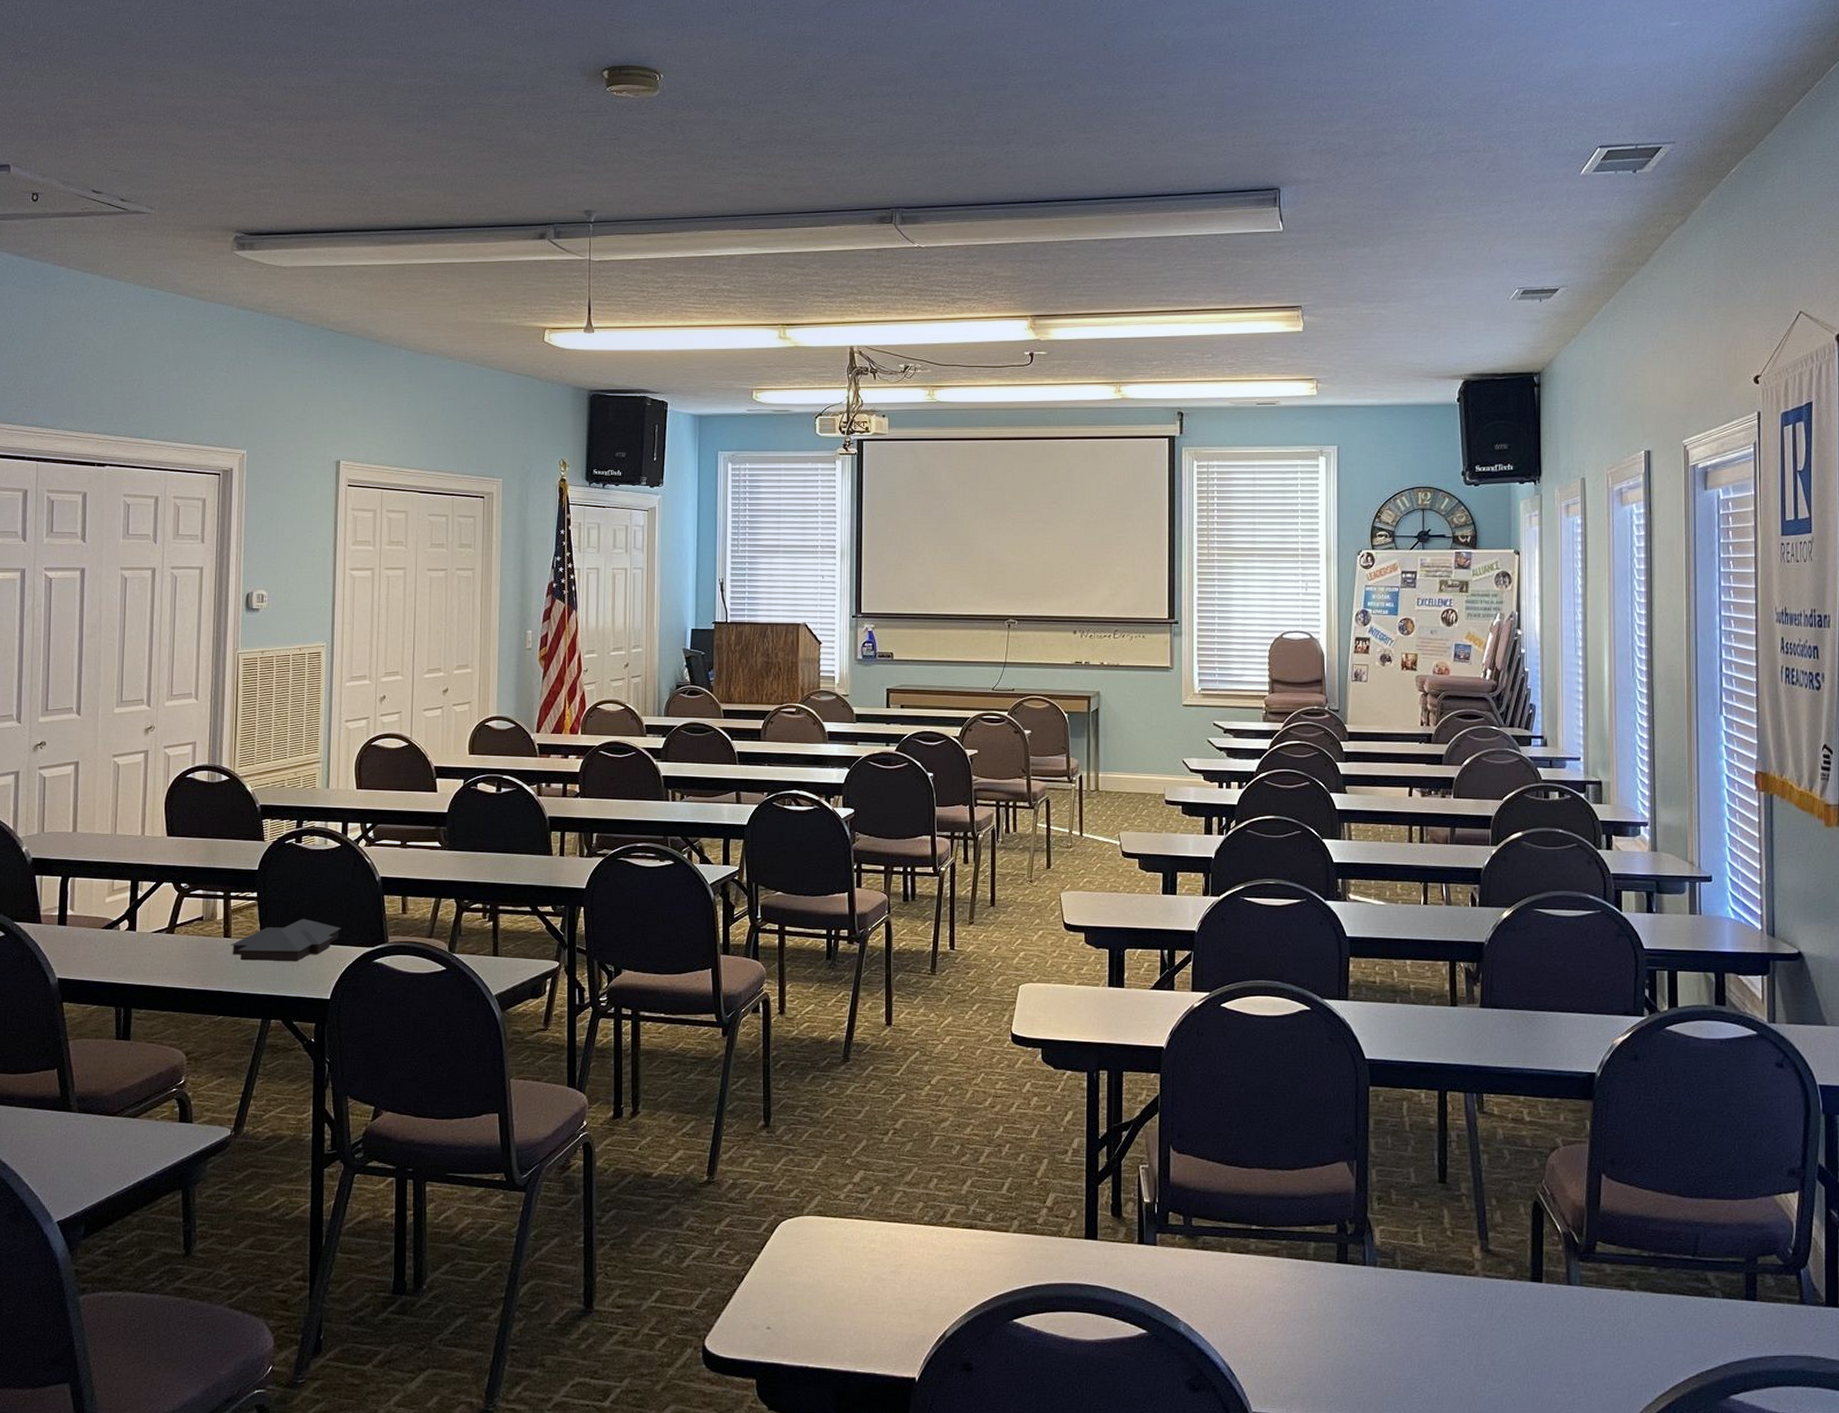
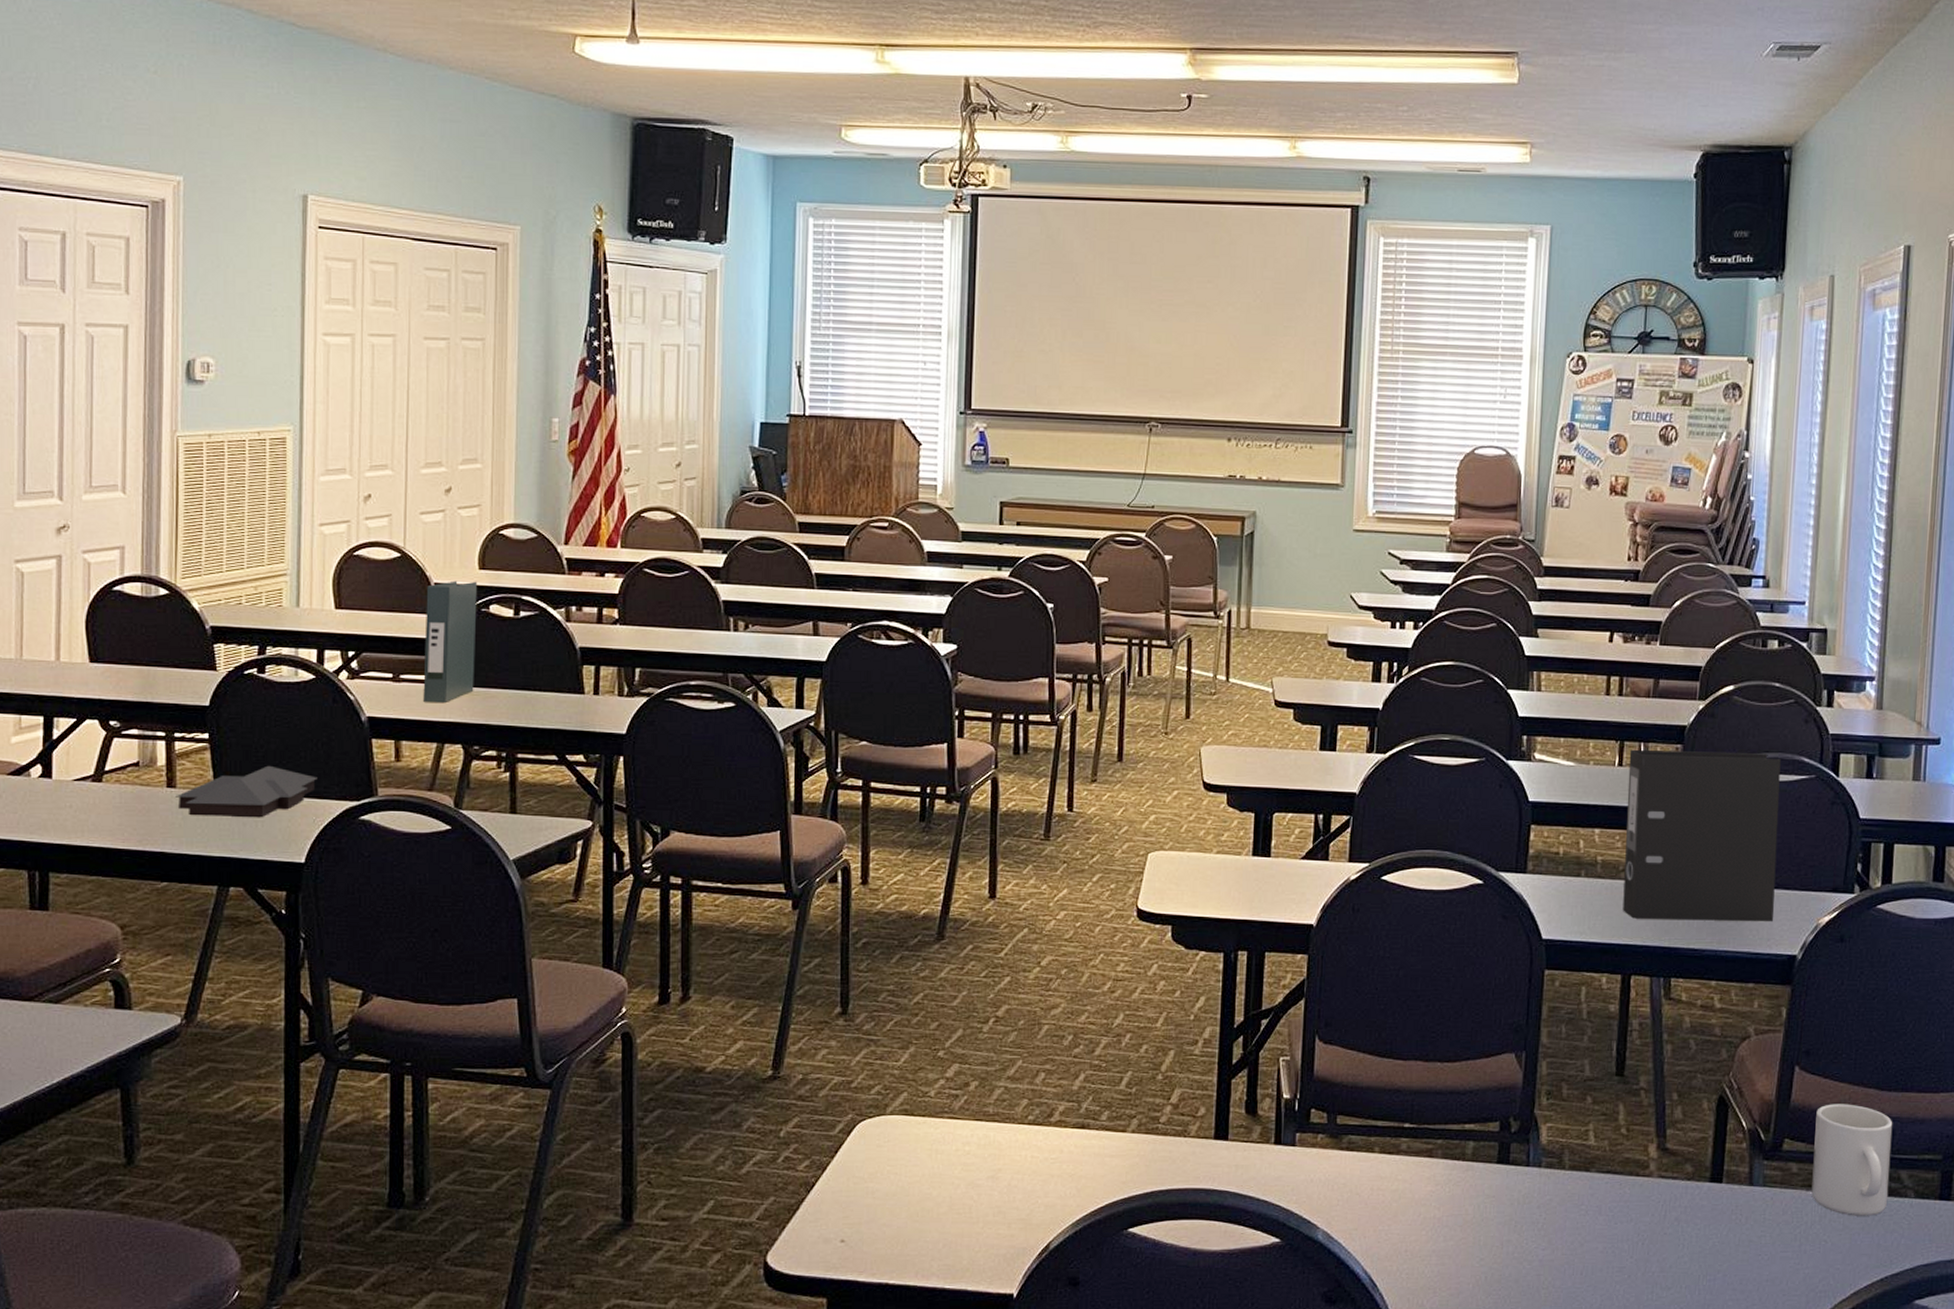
binder: none [425,764,467,865] -> present [423,580,477,704]
binder: none [1433,889,1573,1043] -> present [1623,749,1781,922]
cup: none [1625,1209,1698,1315] -> present [1811,1104,1893,1216]

